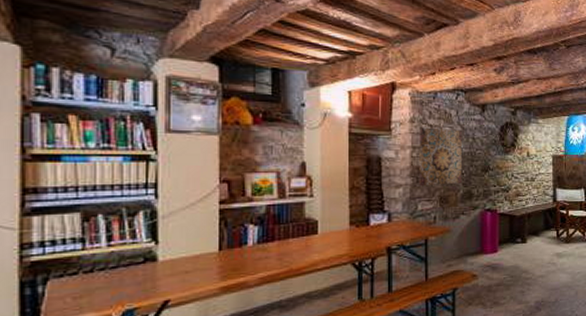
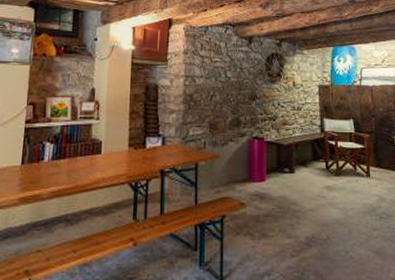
wall art: present [419,127,462,187] -> none [191,58,230,113]

